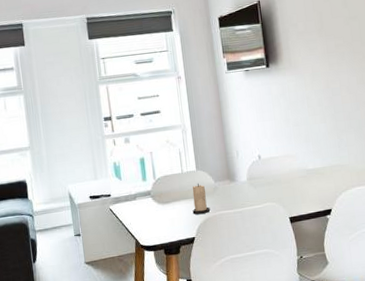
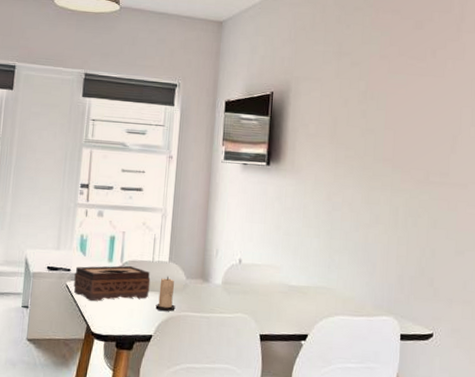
tissue box: none [115,180,185,219] -> present [74,265,151,302]

